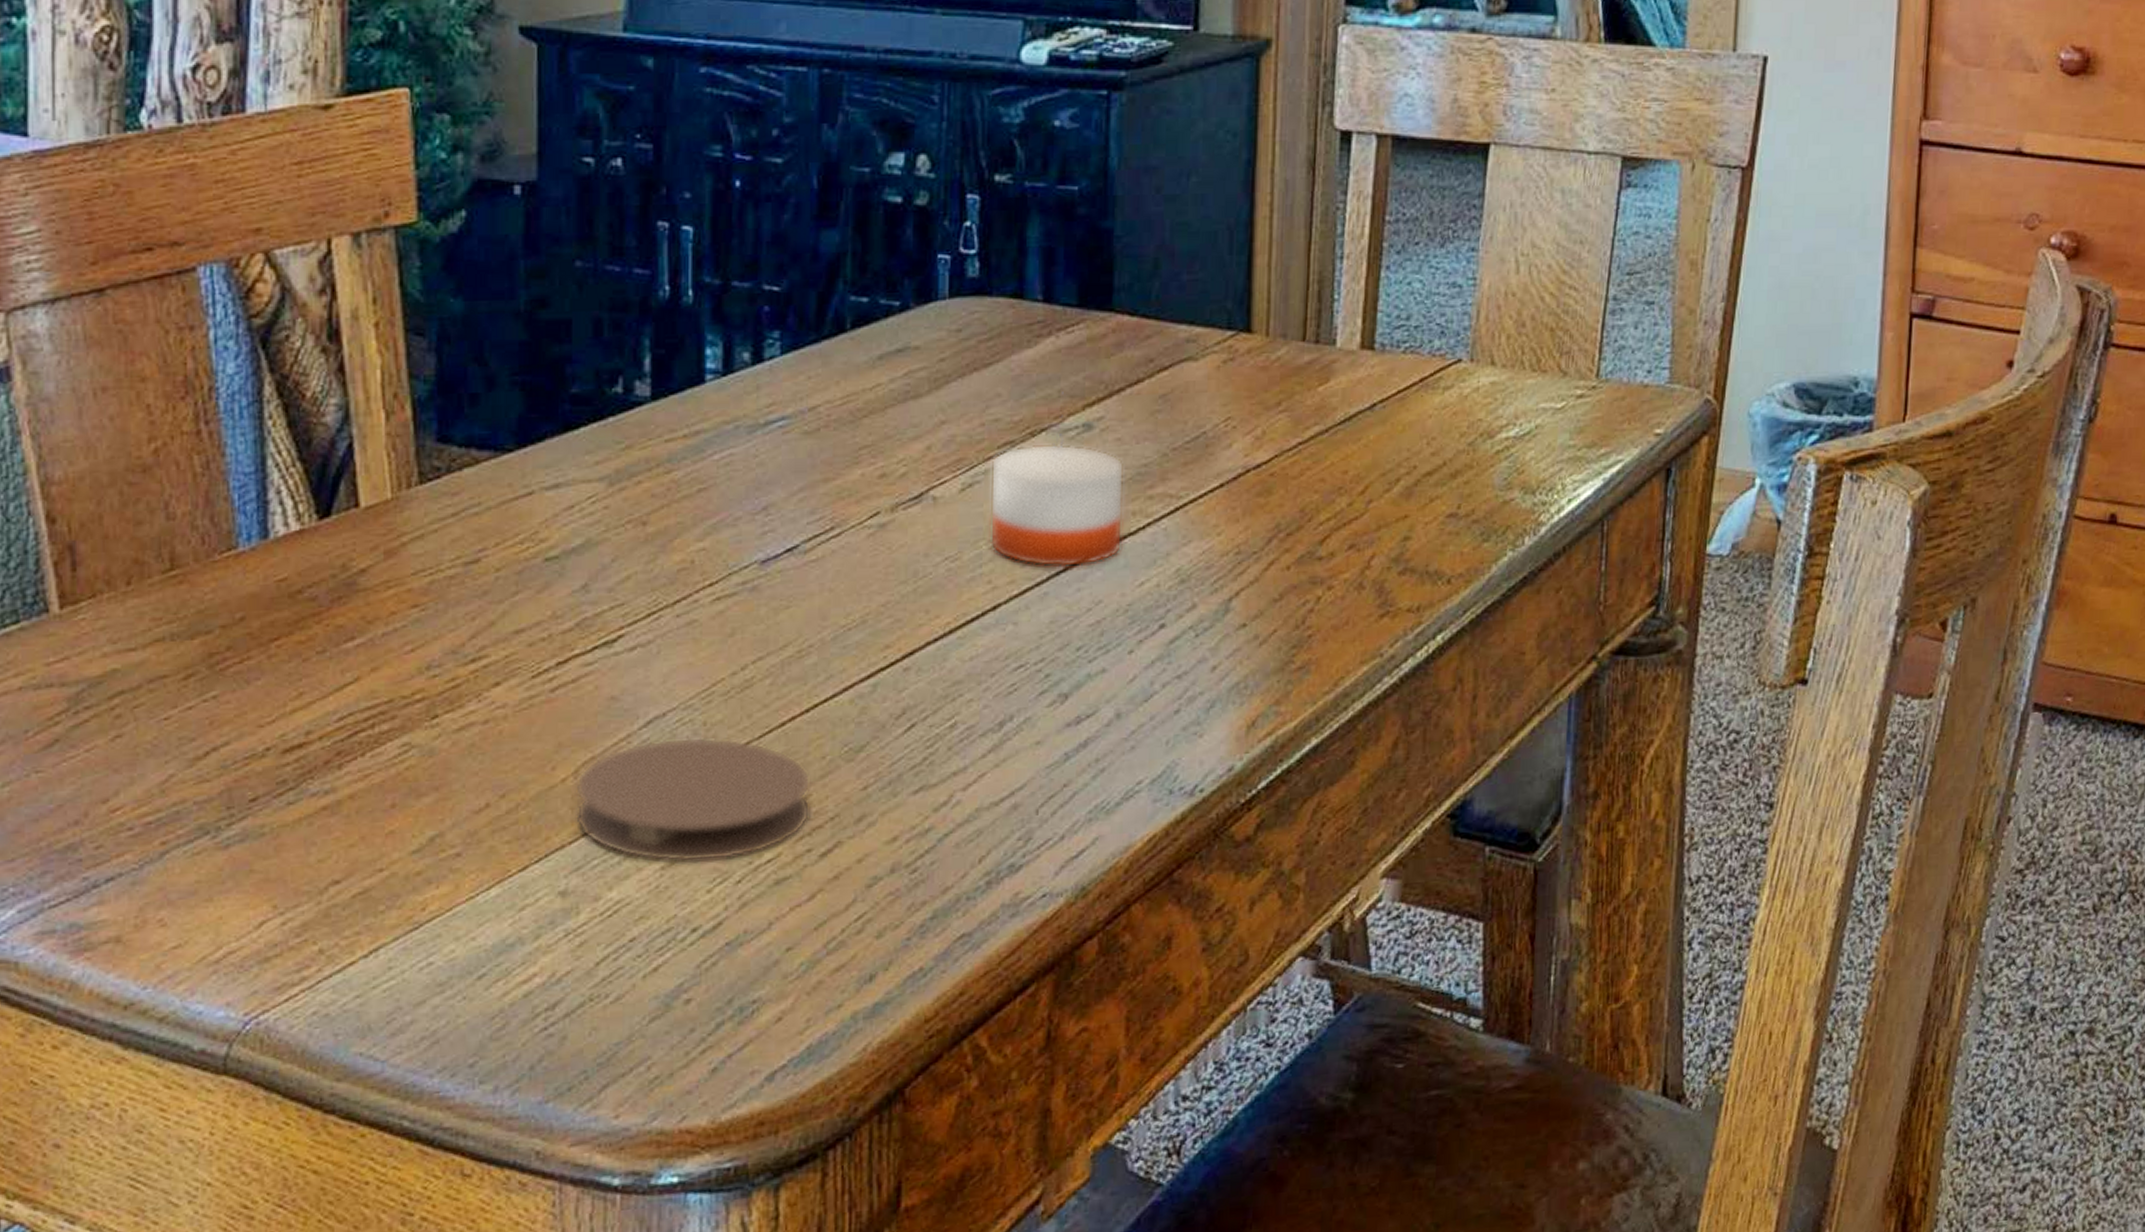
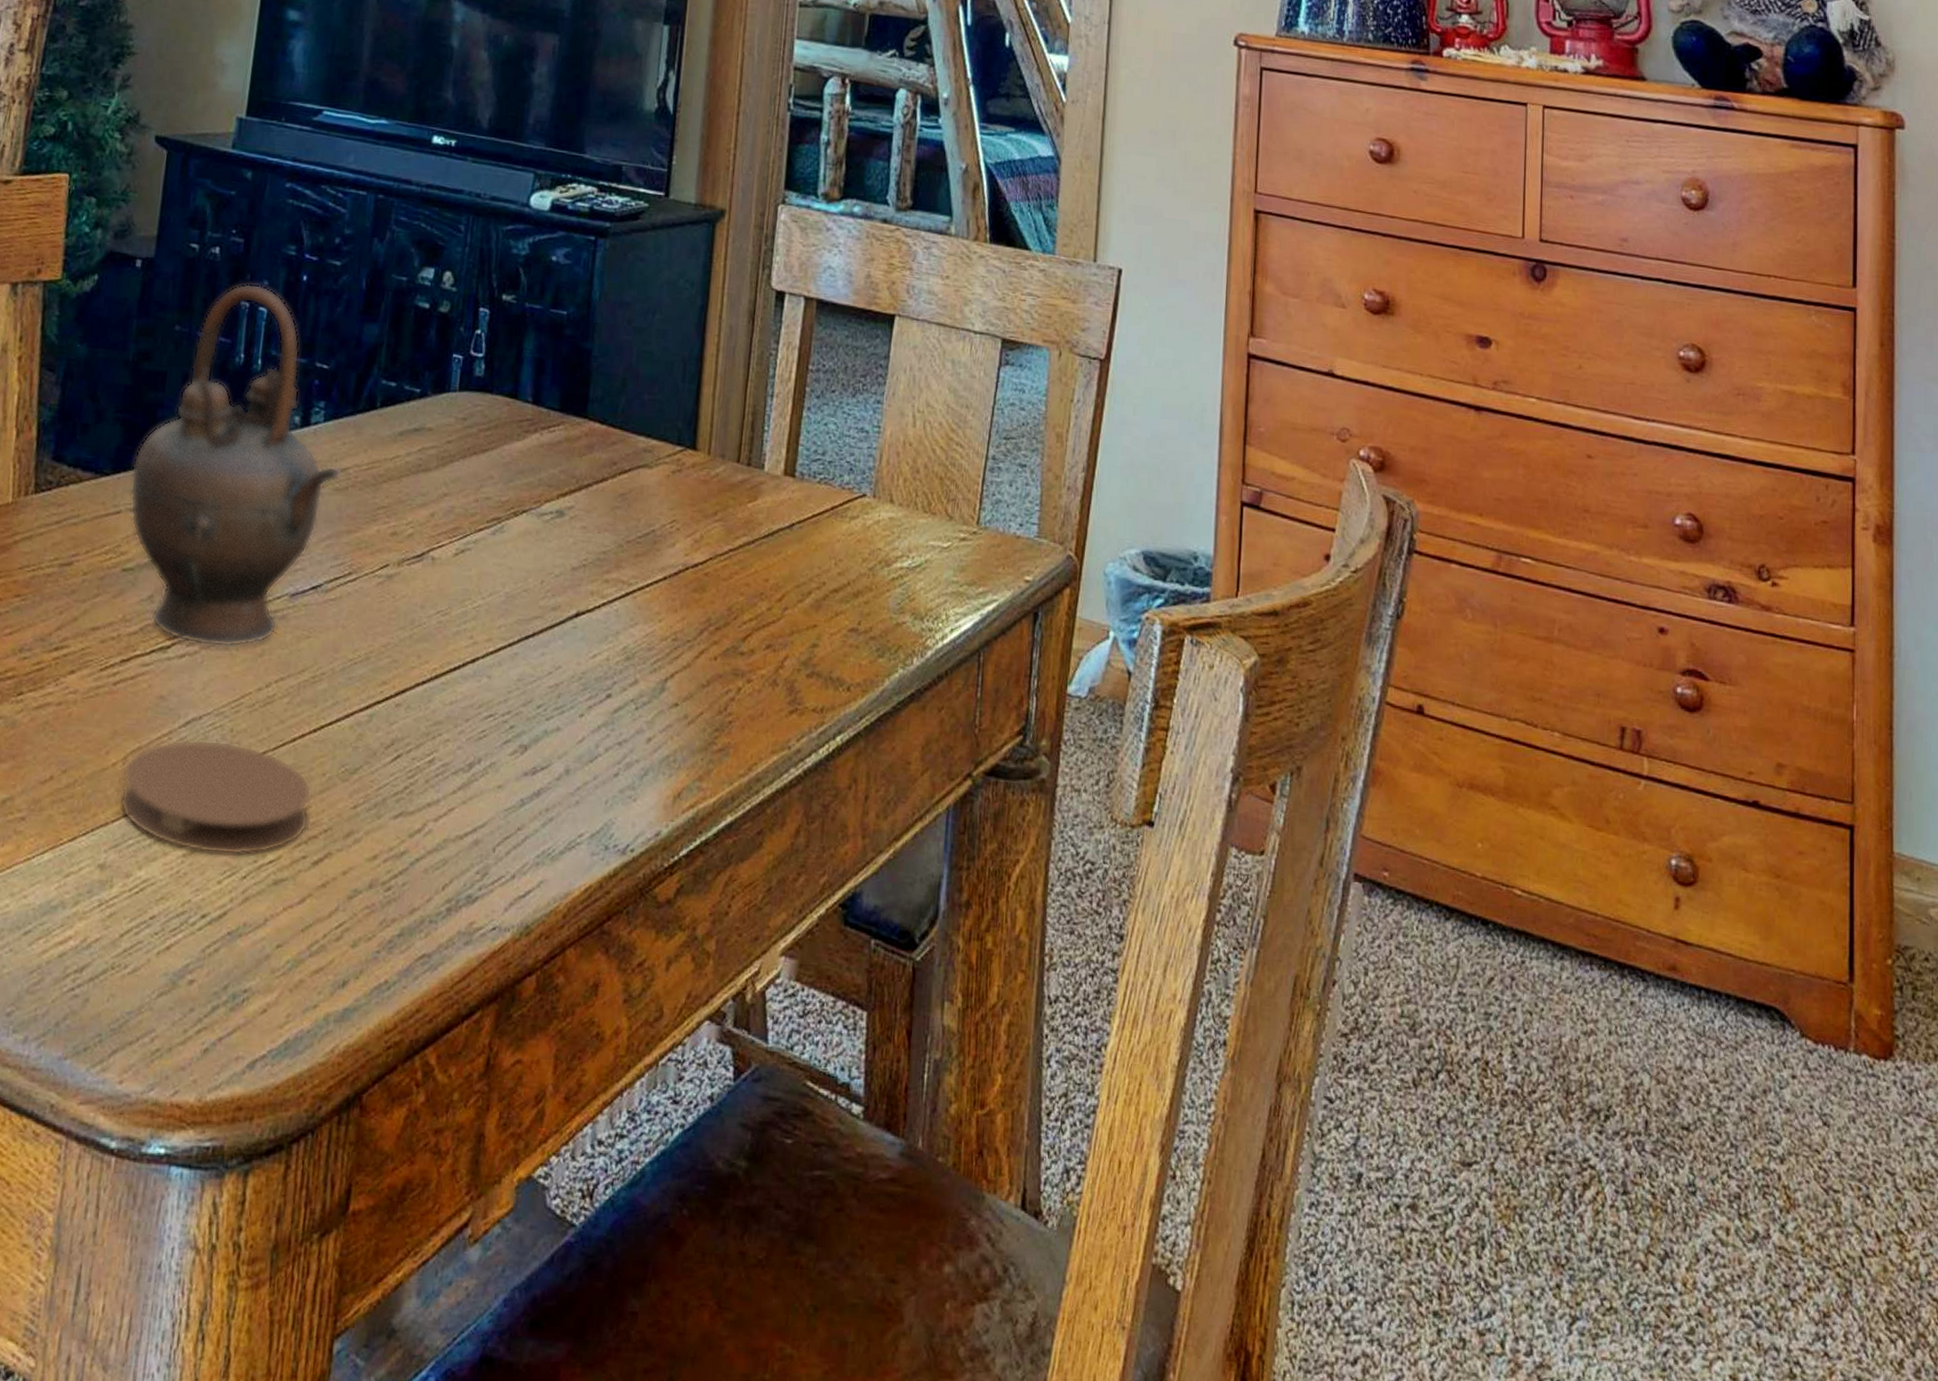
teapot: none [540,198,808,634] -> present [130,283,340,648]
candle: present [989,434,1125,568] -> none [473,516,588,634]

